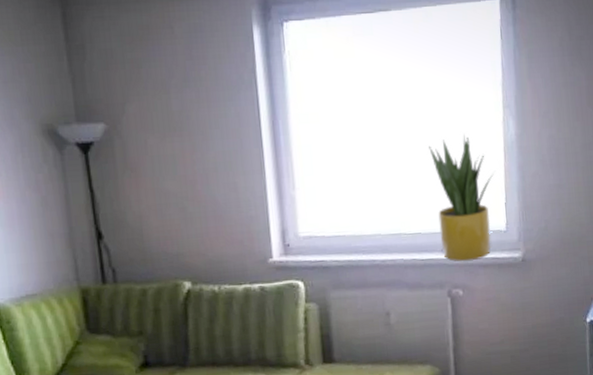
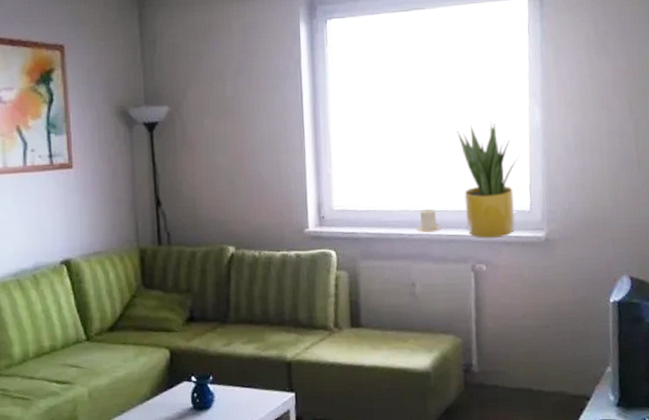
candle: none [389,231,416,259] -> present [416,208,441,234]

